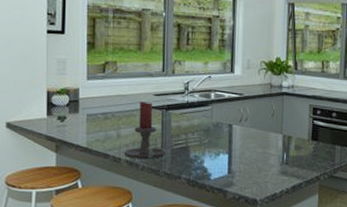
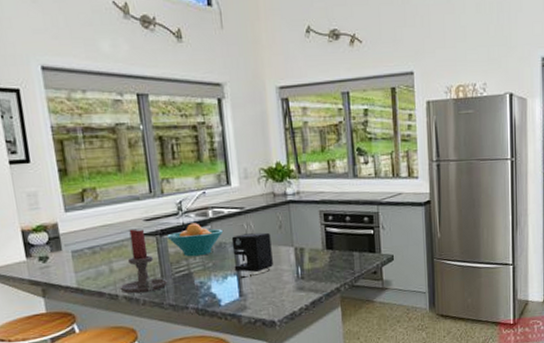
fruit bowl: none [172,102,222,133] -> present [167,223,224,257]
coffee maker: none [227,117,263,158] -> present [231,232,273,279]

